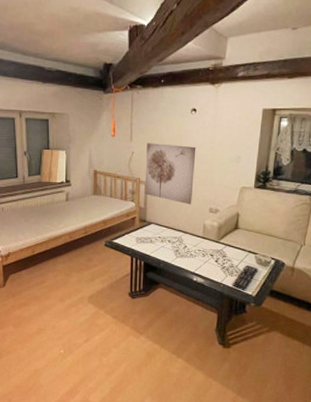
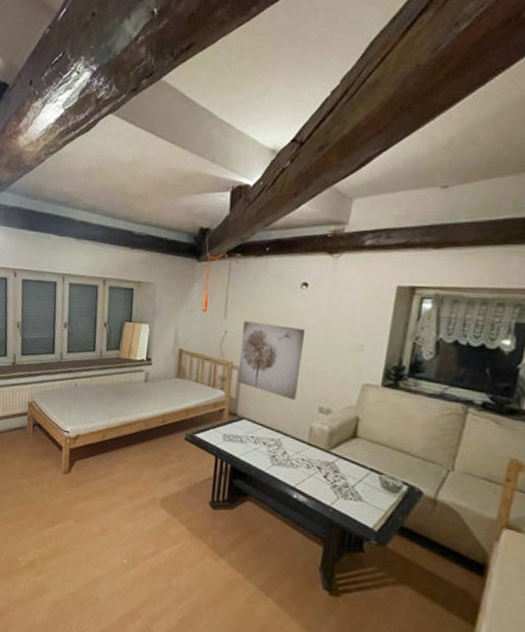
remote control: present [233,264,259,291] -> none [346,486,384,522]

